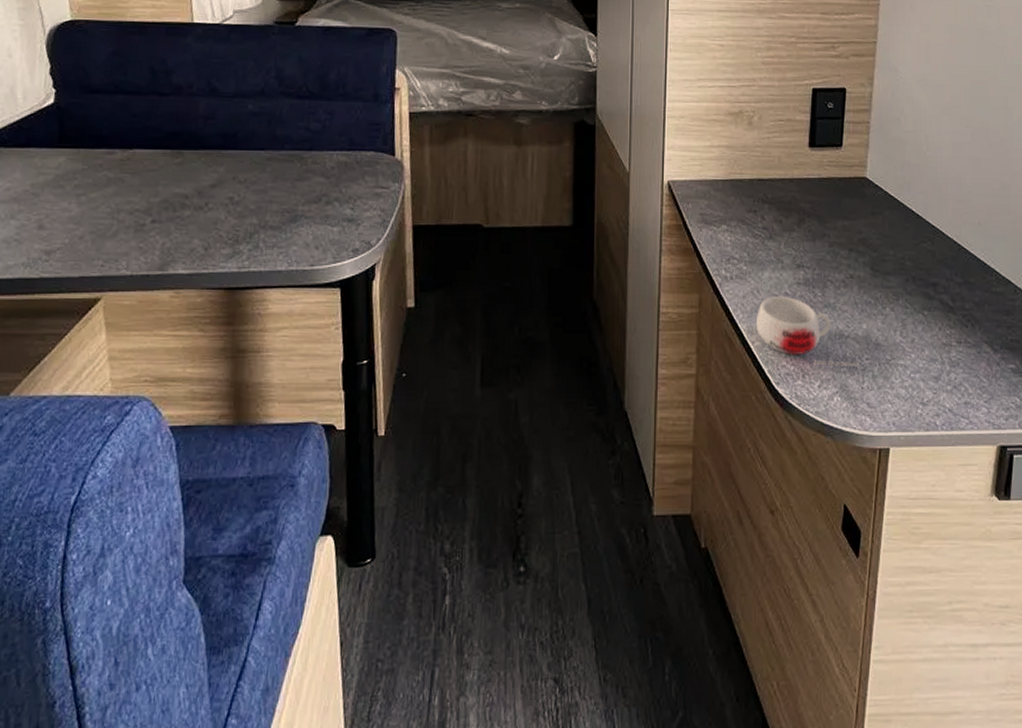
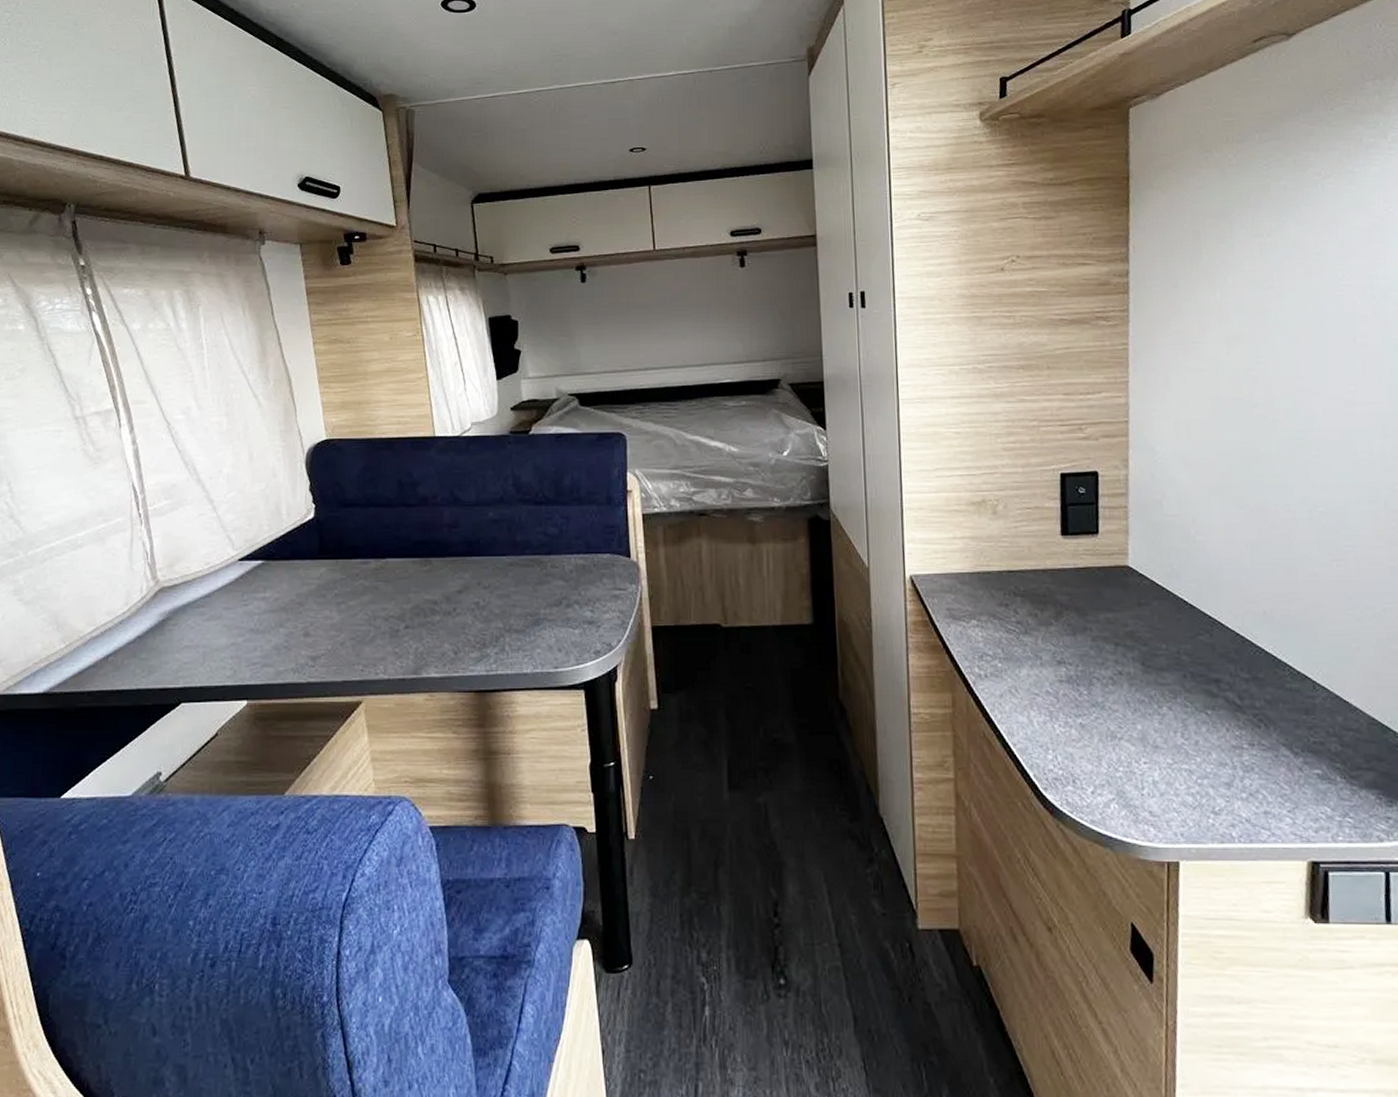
mug: present [755,295,859,367] -> none [1016,694,1137,772]

